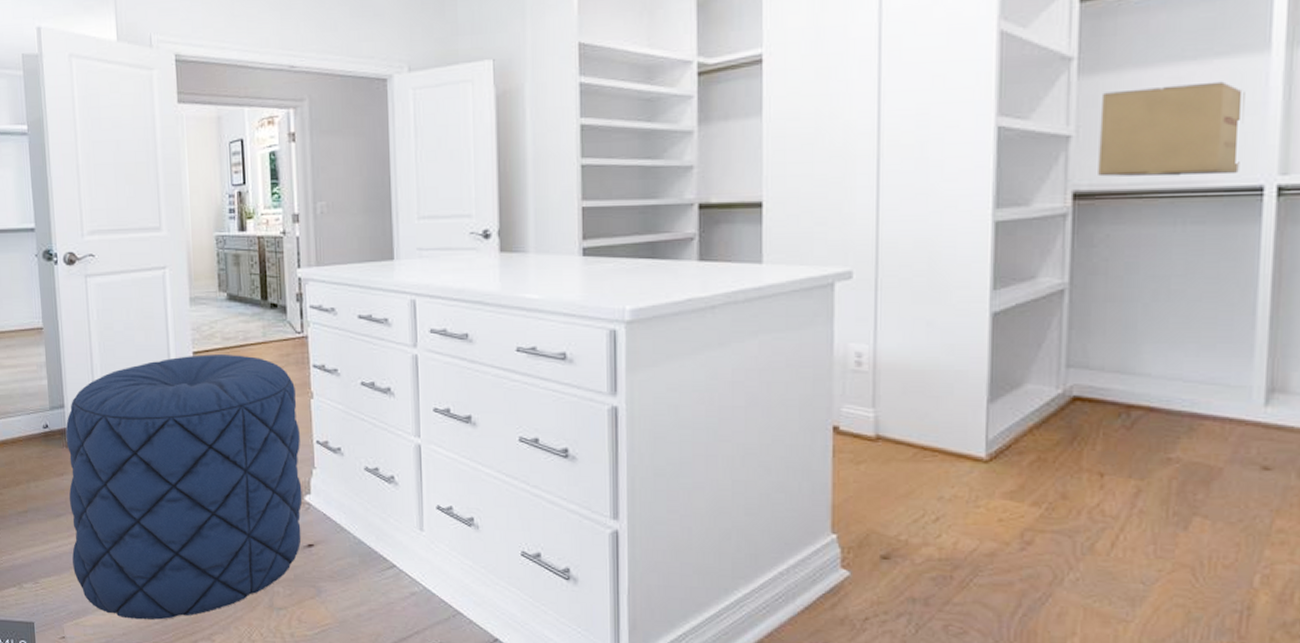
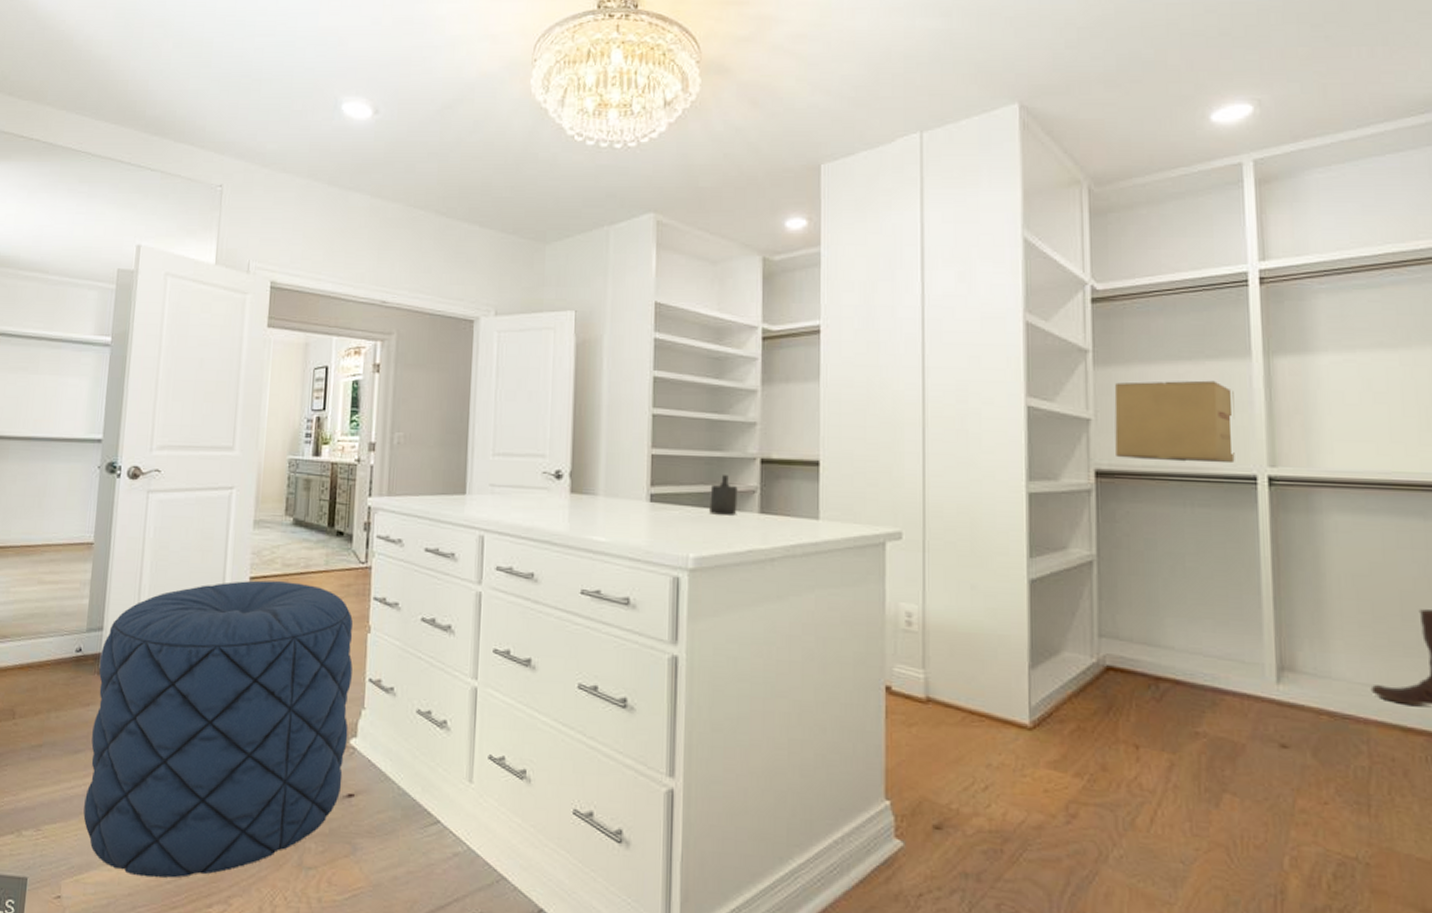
perfume bottle: none [645,223,675,265] -> present [709,475,738,515]

